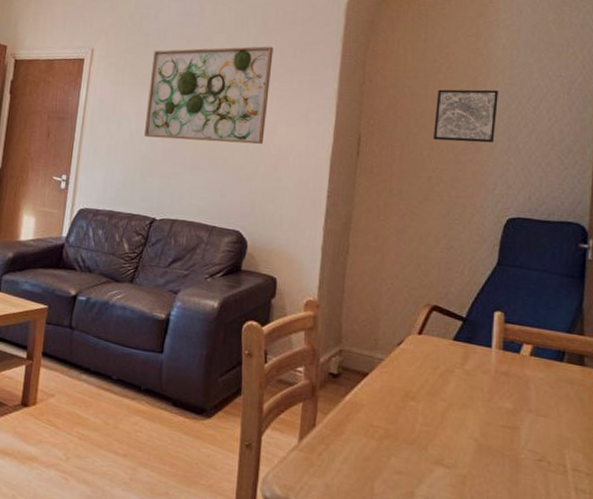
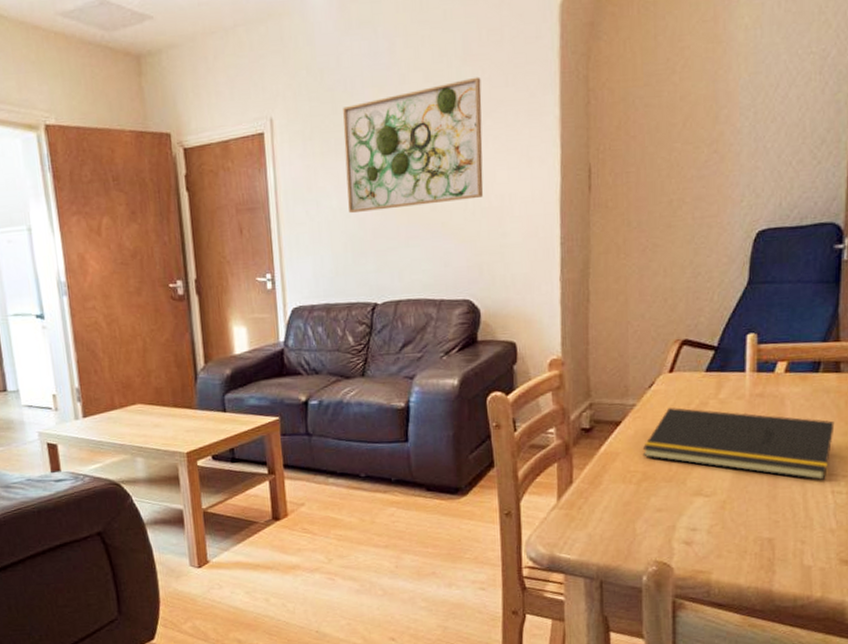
notepad: none [386,369,578,475] -> present [642,408,835,481]
wall art: present [432,89,498,144] -> none [671,84,742,157]

